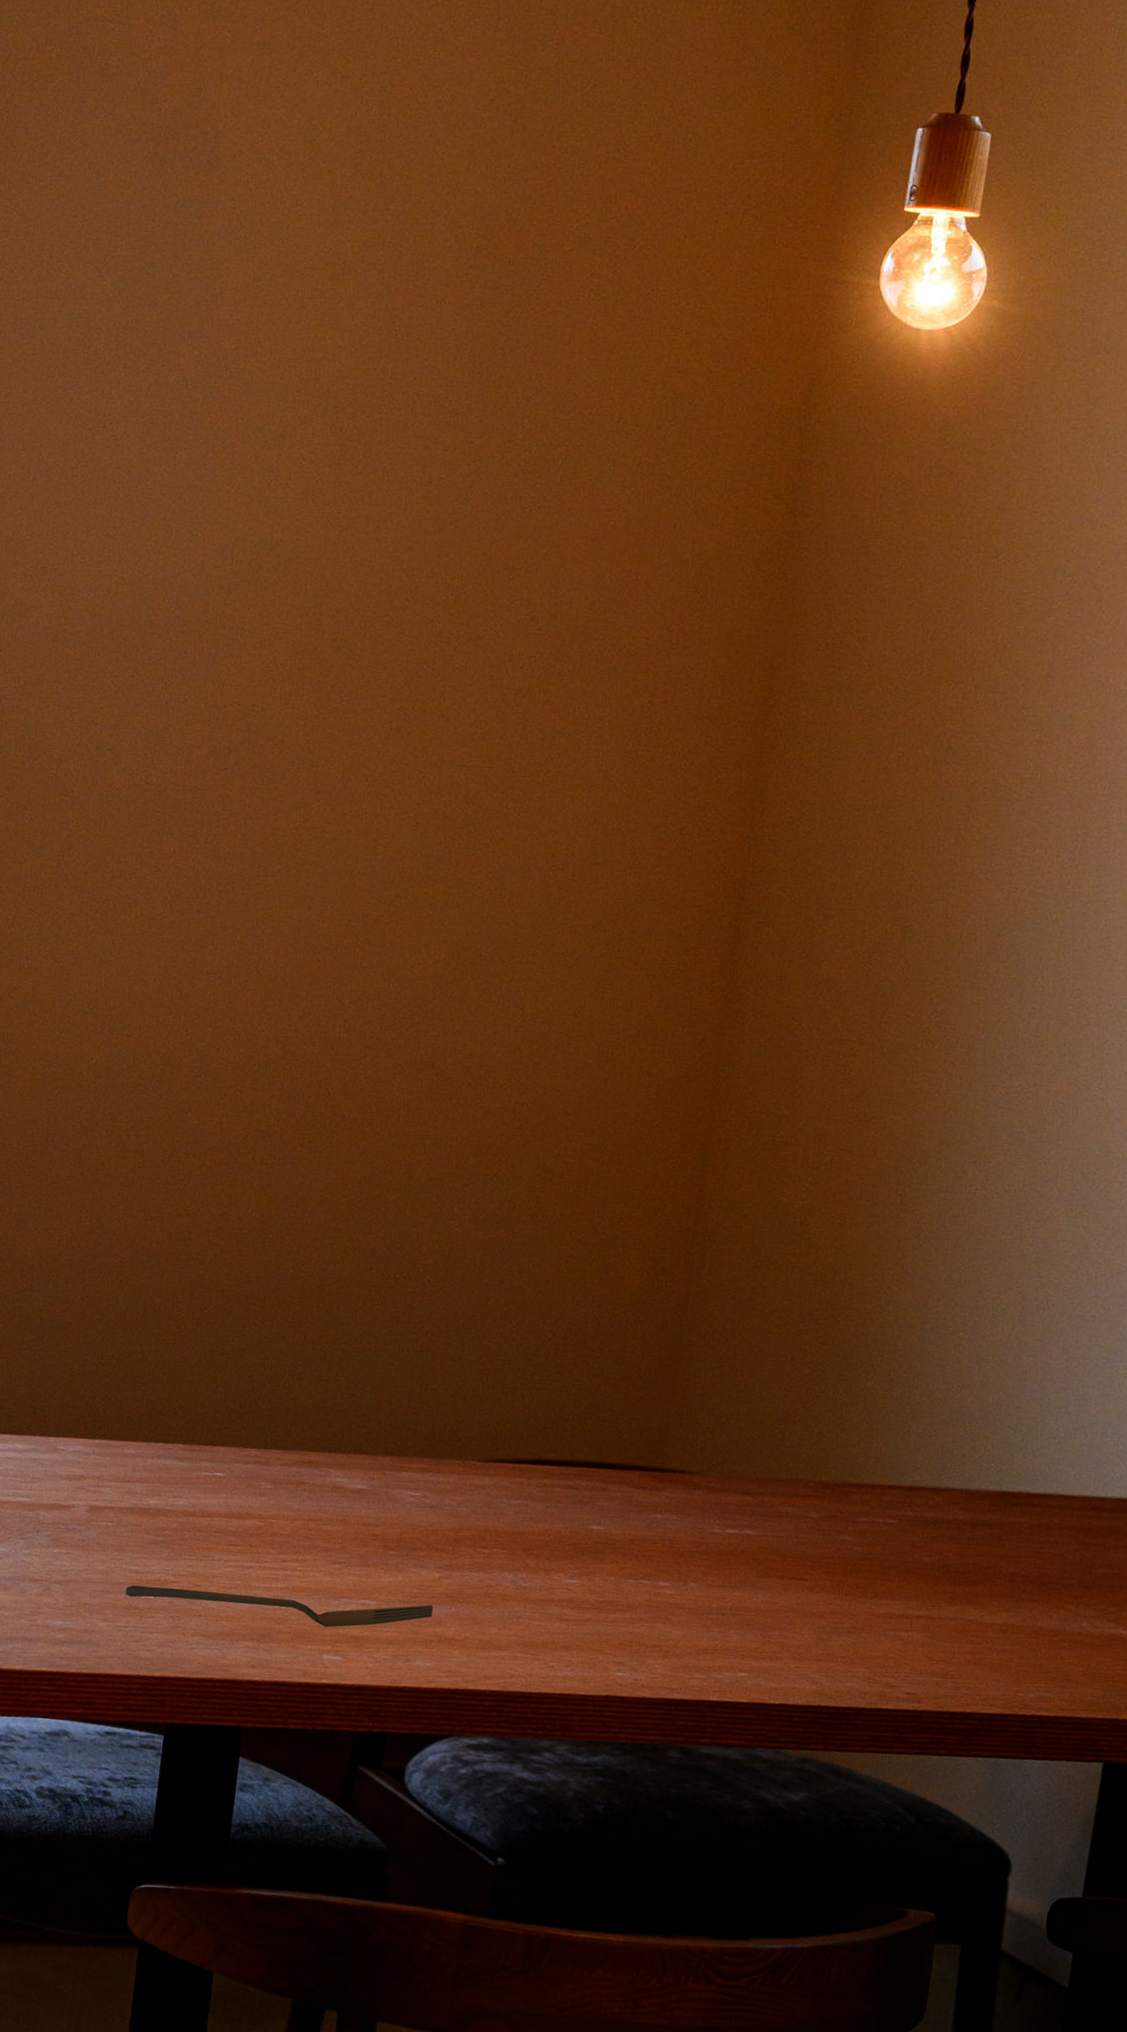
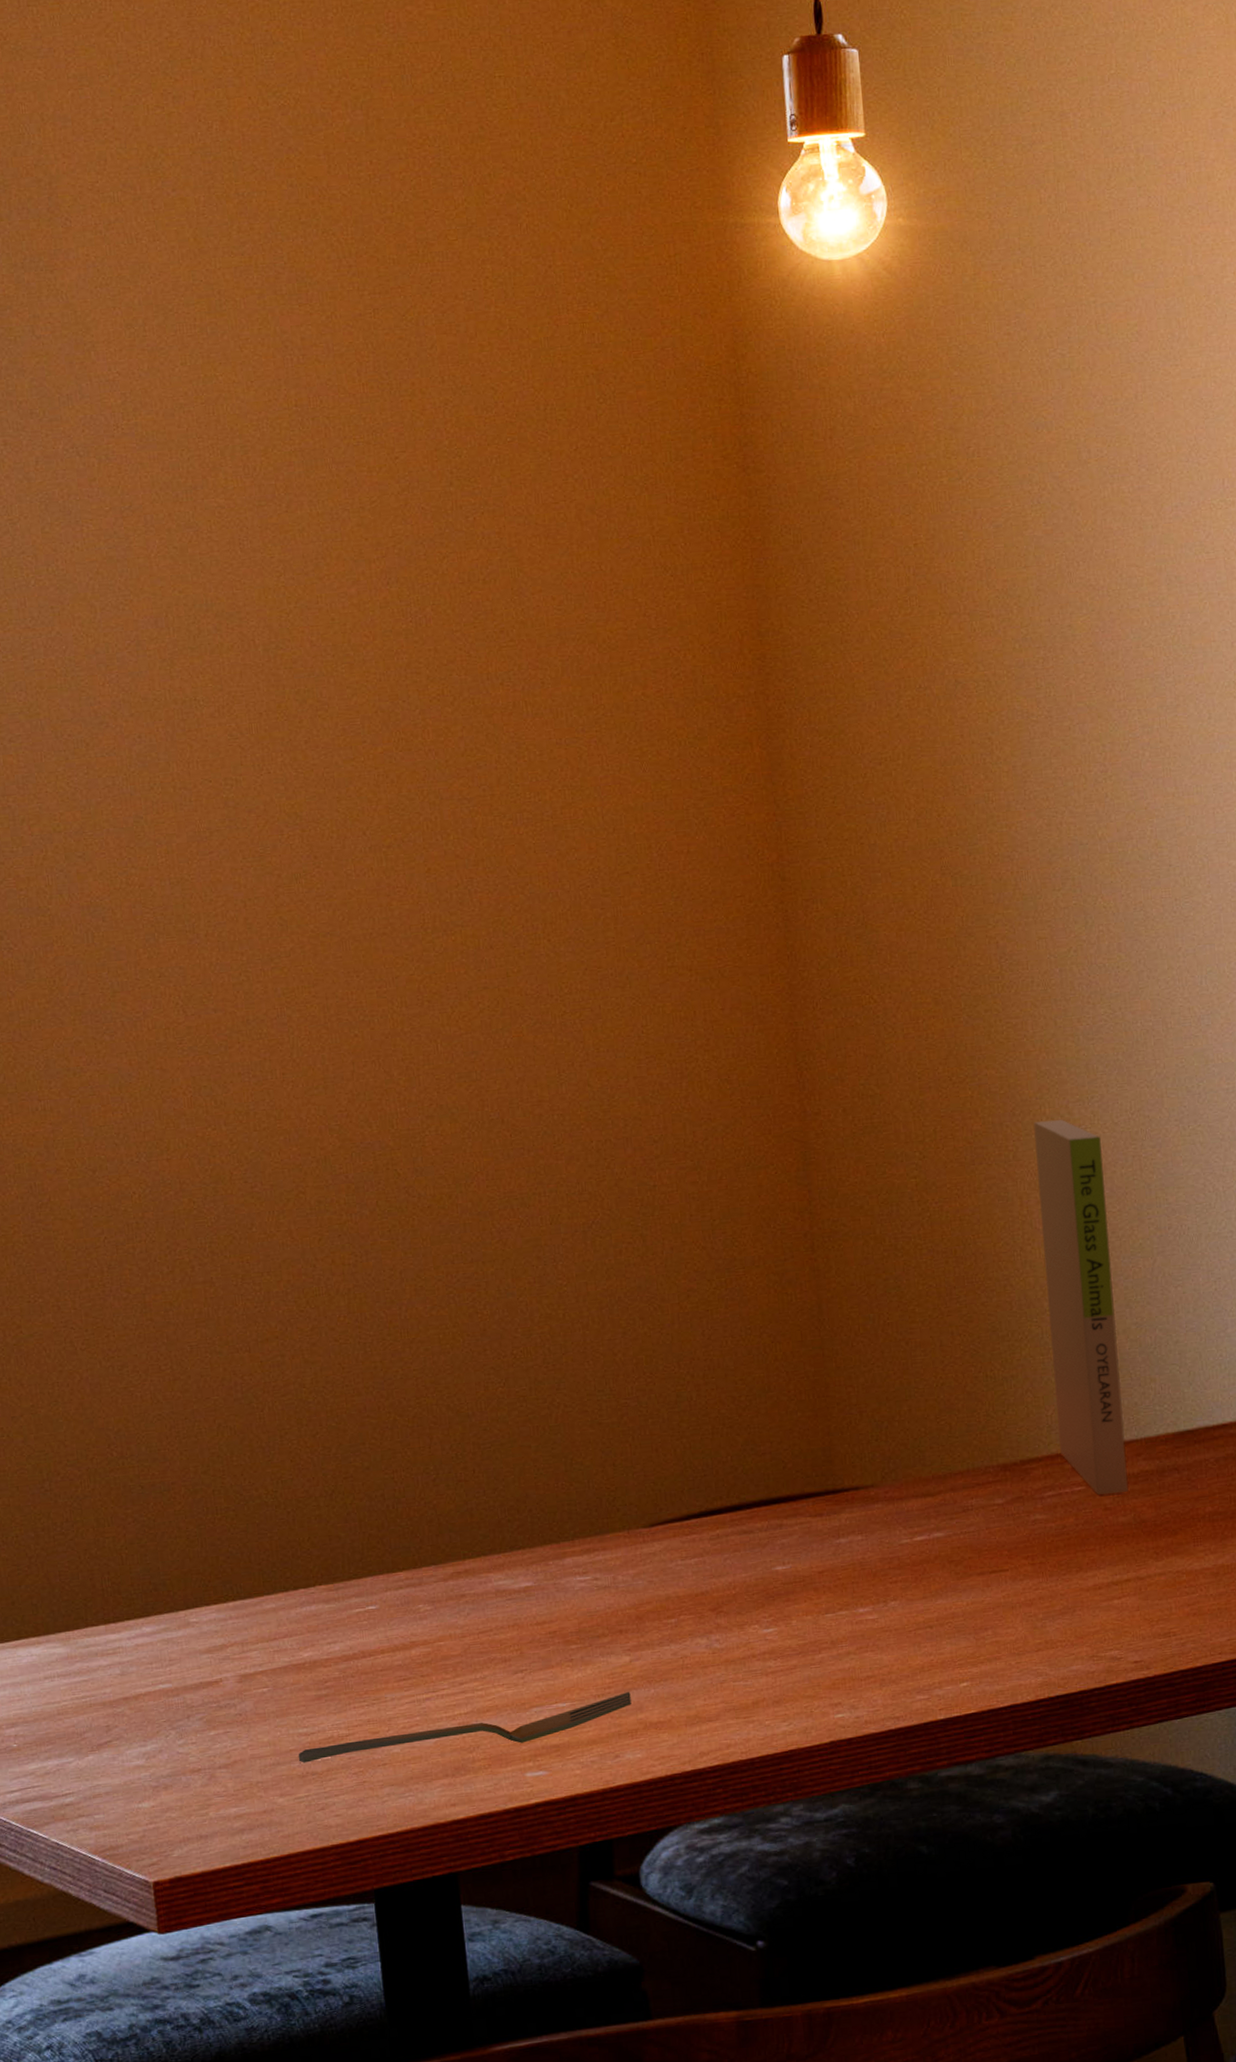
book: none [882,1173,988,1535] -> present [1034,1120,1129,1495]

